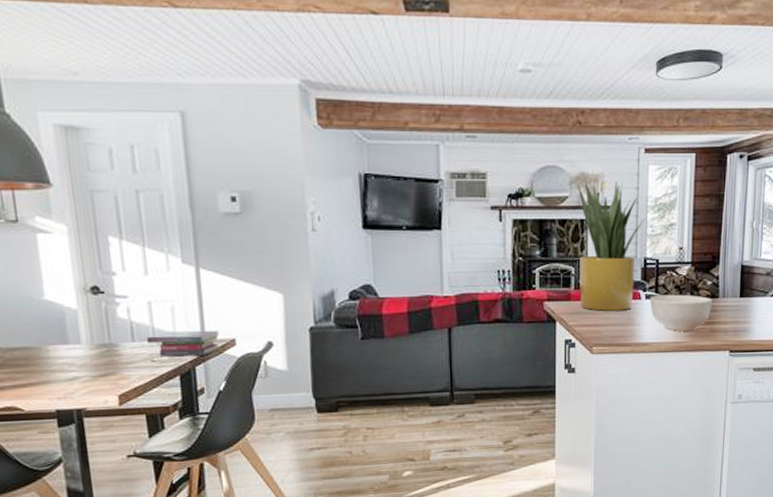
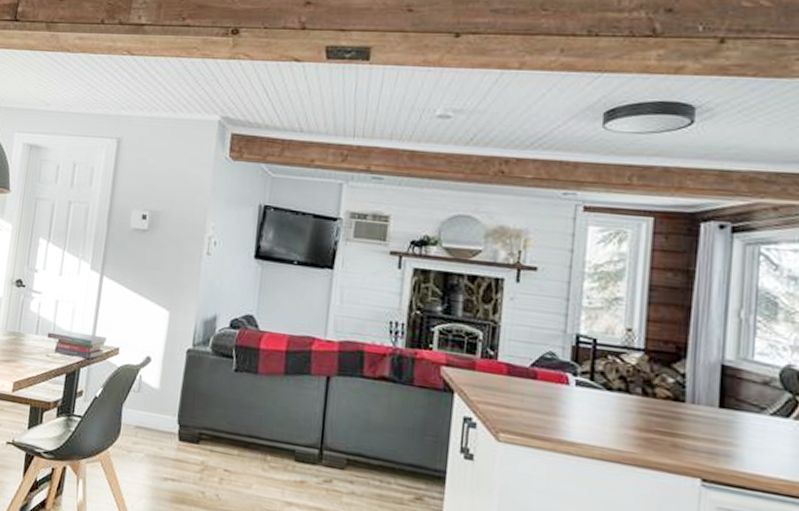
planter: present [577,181,646,311] -> none [486,236,581,395]
bowl: present [650,294,713,332] -> none [582,382,676,440]

